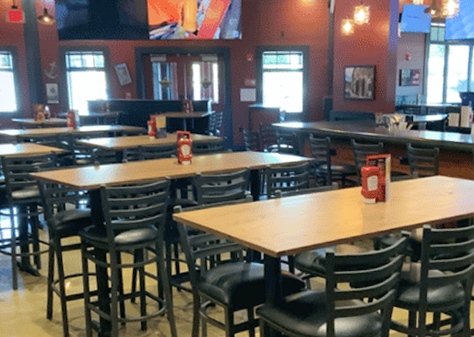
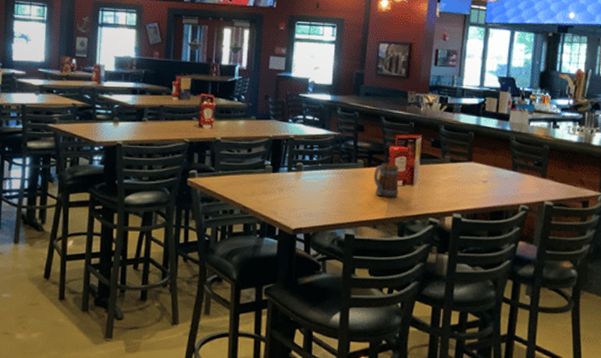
beer mug: none [348,183,373,216] -> present [374,163,399,198]

